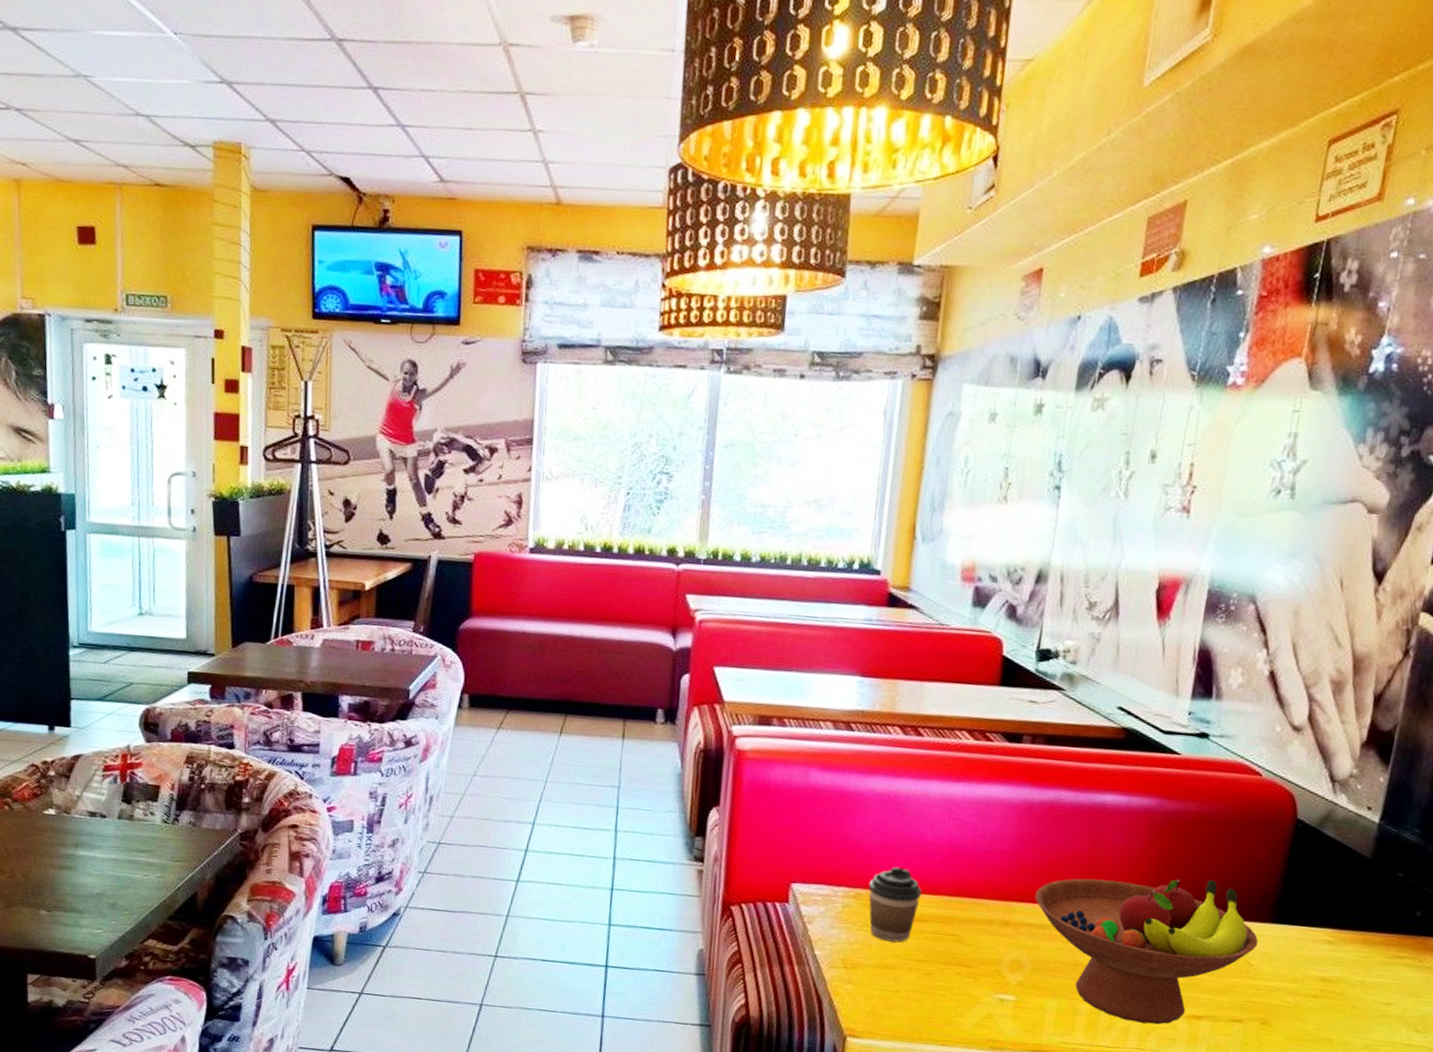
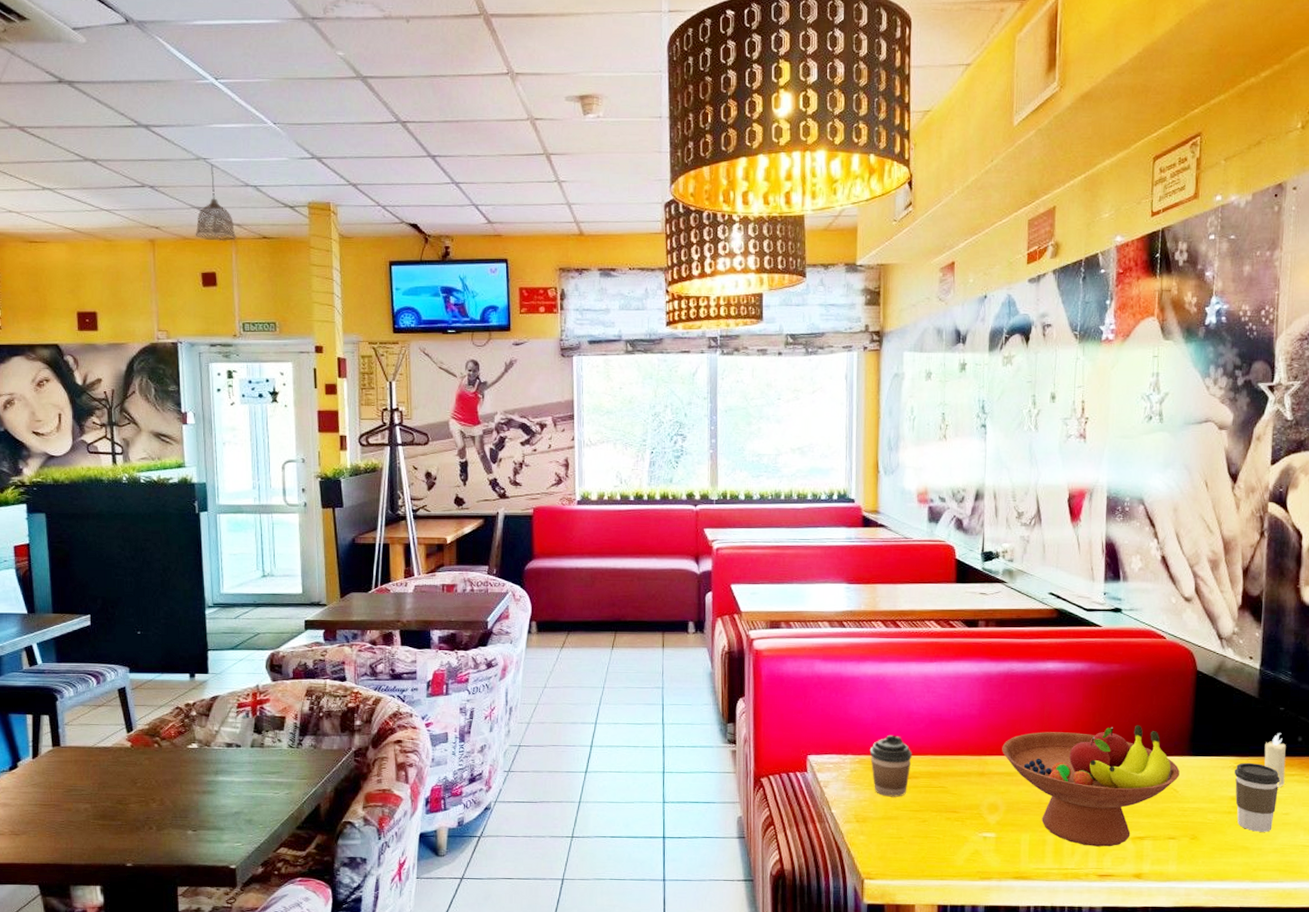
pendant lamp: none [71,84,123,187] -> present [195,164,237,241]
coffee cup: none [1323,937,1386,1024] -> present [1235,762,1280,832]
candle: none [1368,904,1400,972] -> present [1264,733,1287,788]

